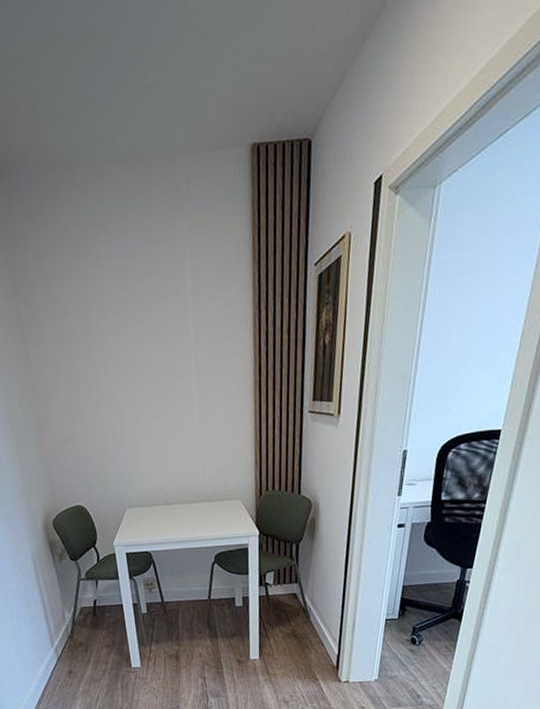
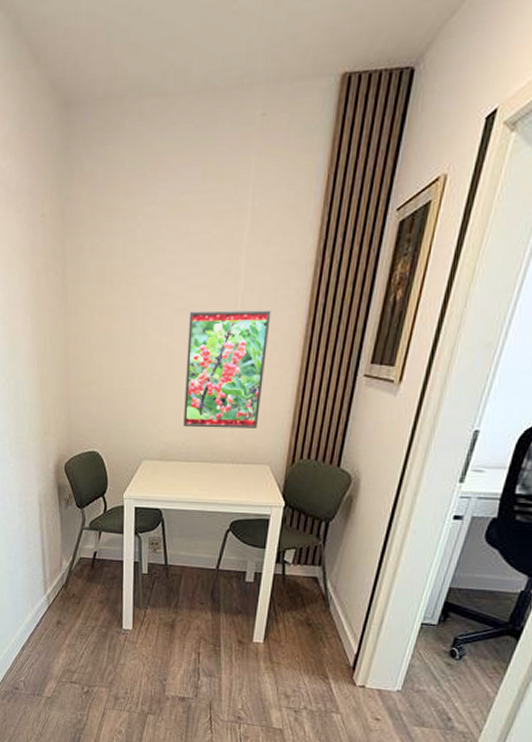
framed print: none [149,360,226,473] -> present [183,310,271,428]

